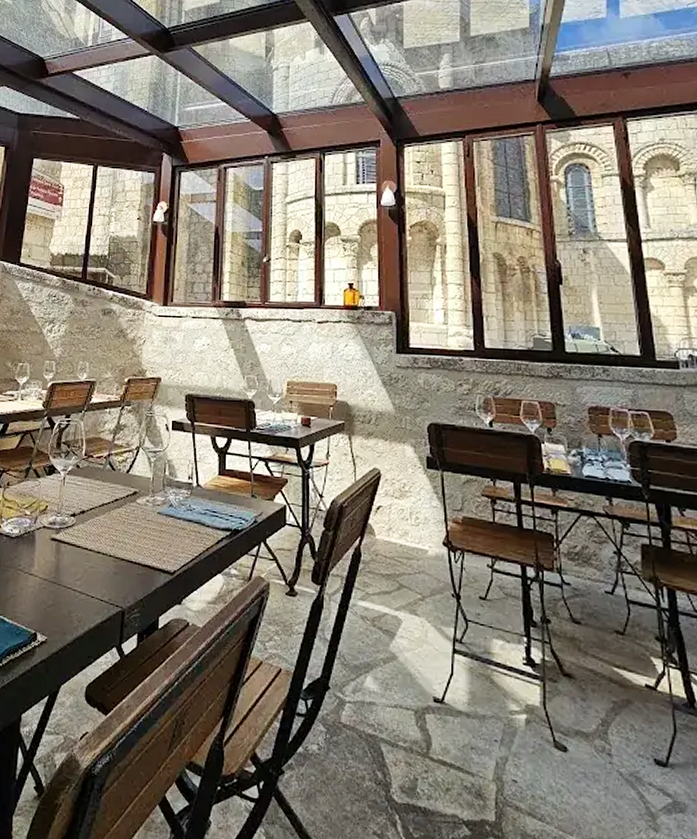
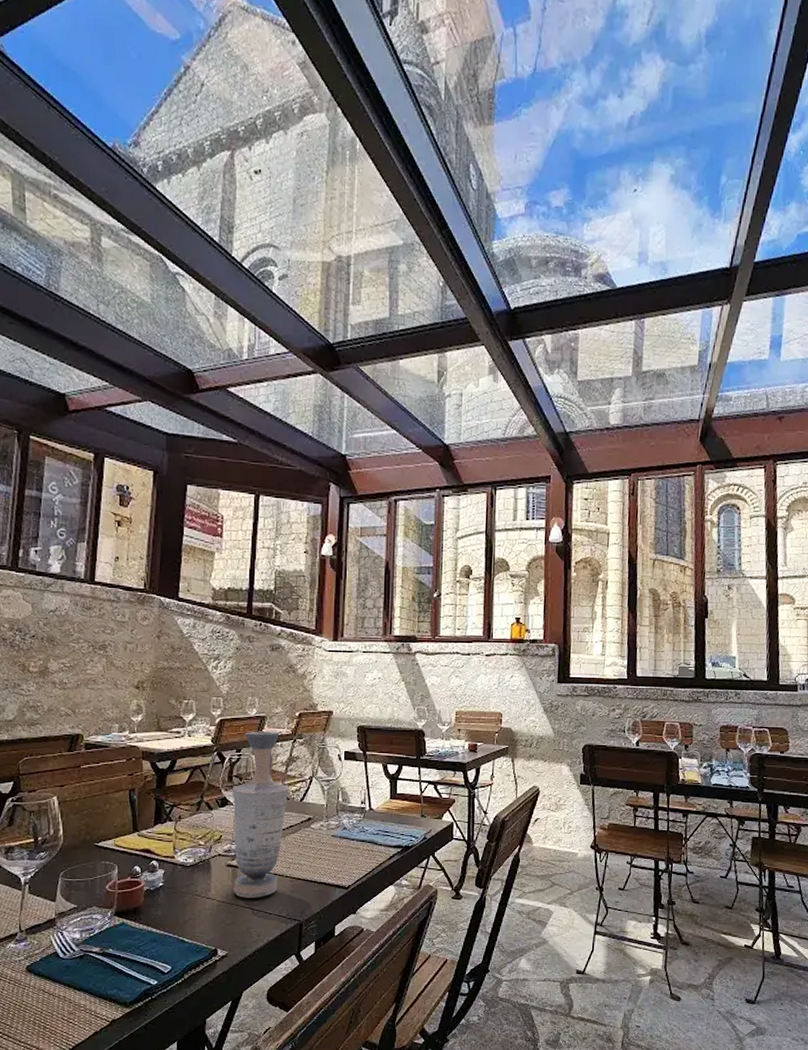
vase: none [56,396,116,578] -> present [232,731,289,898]

